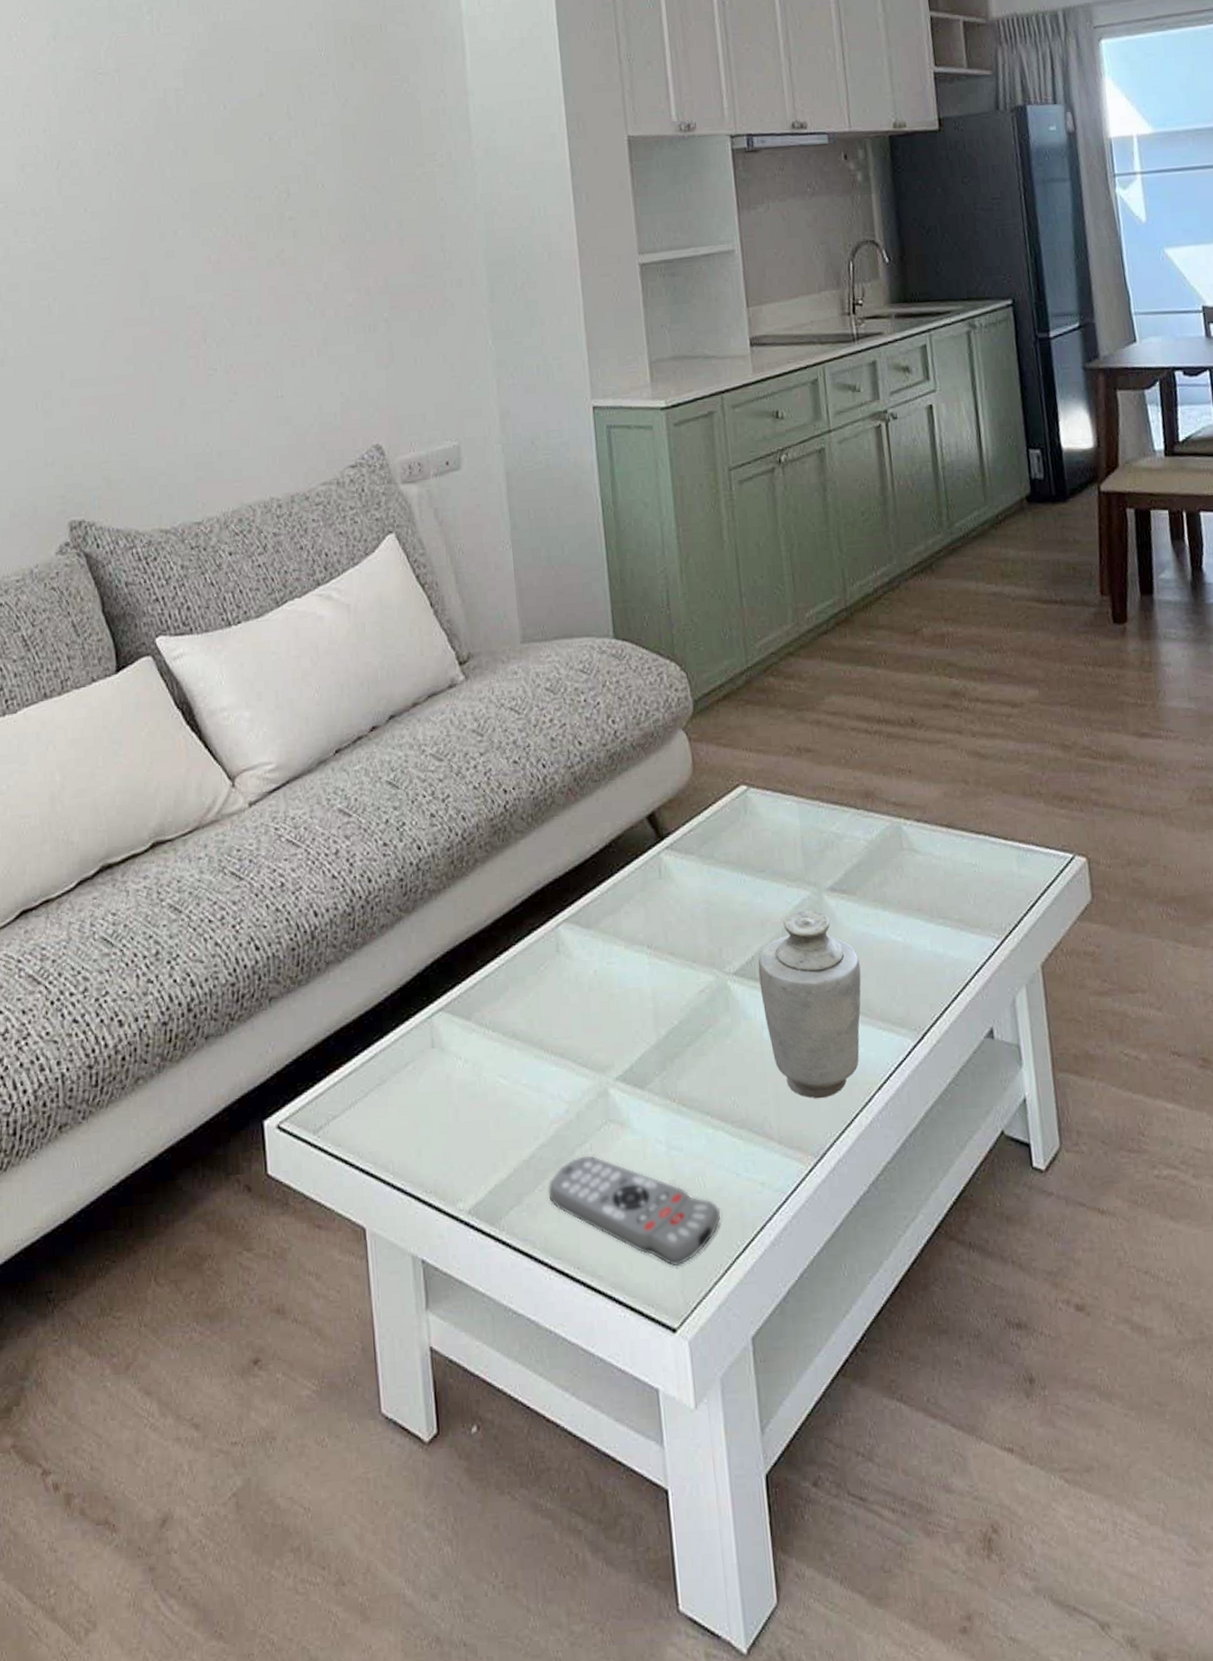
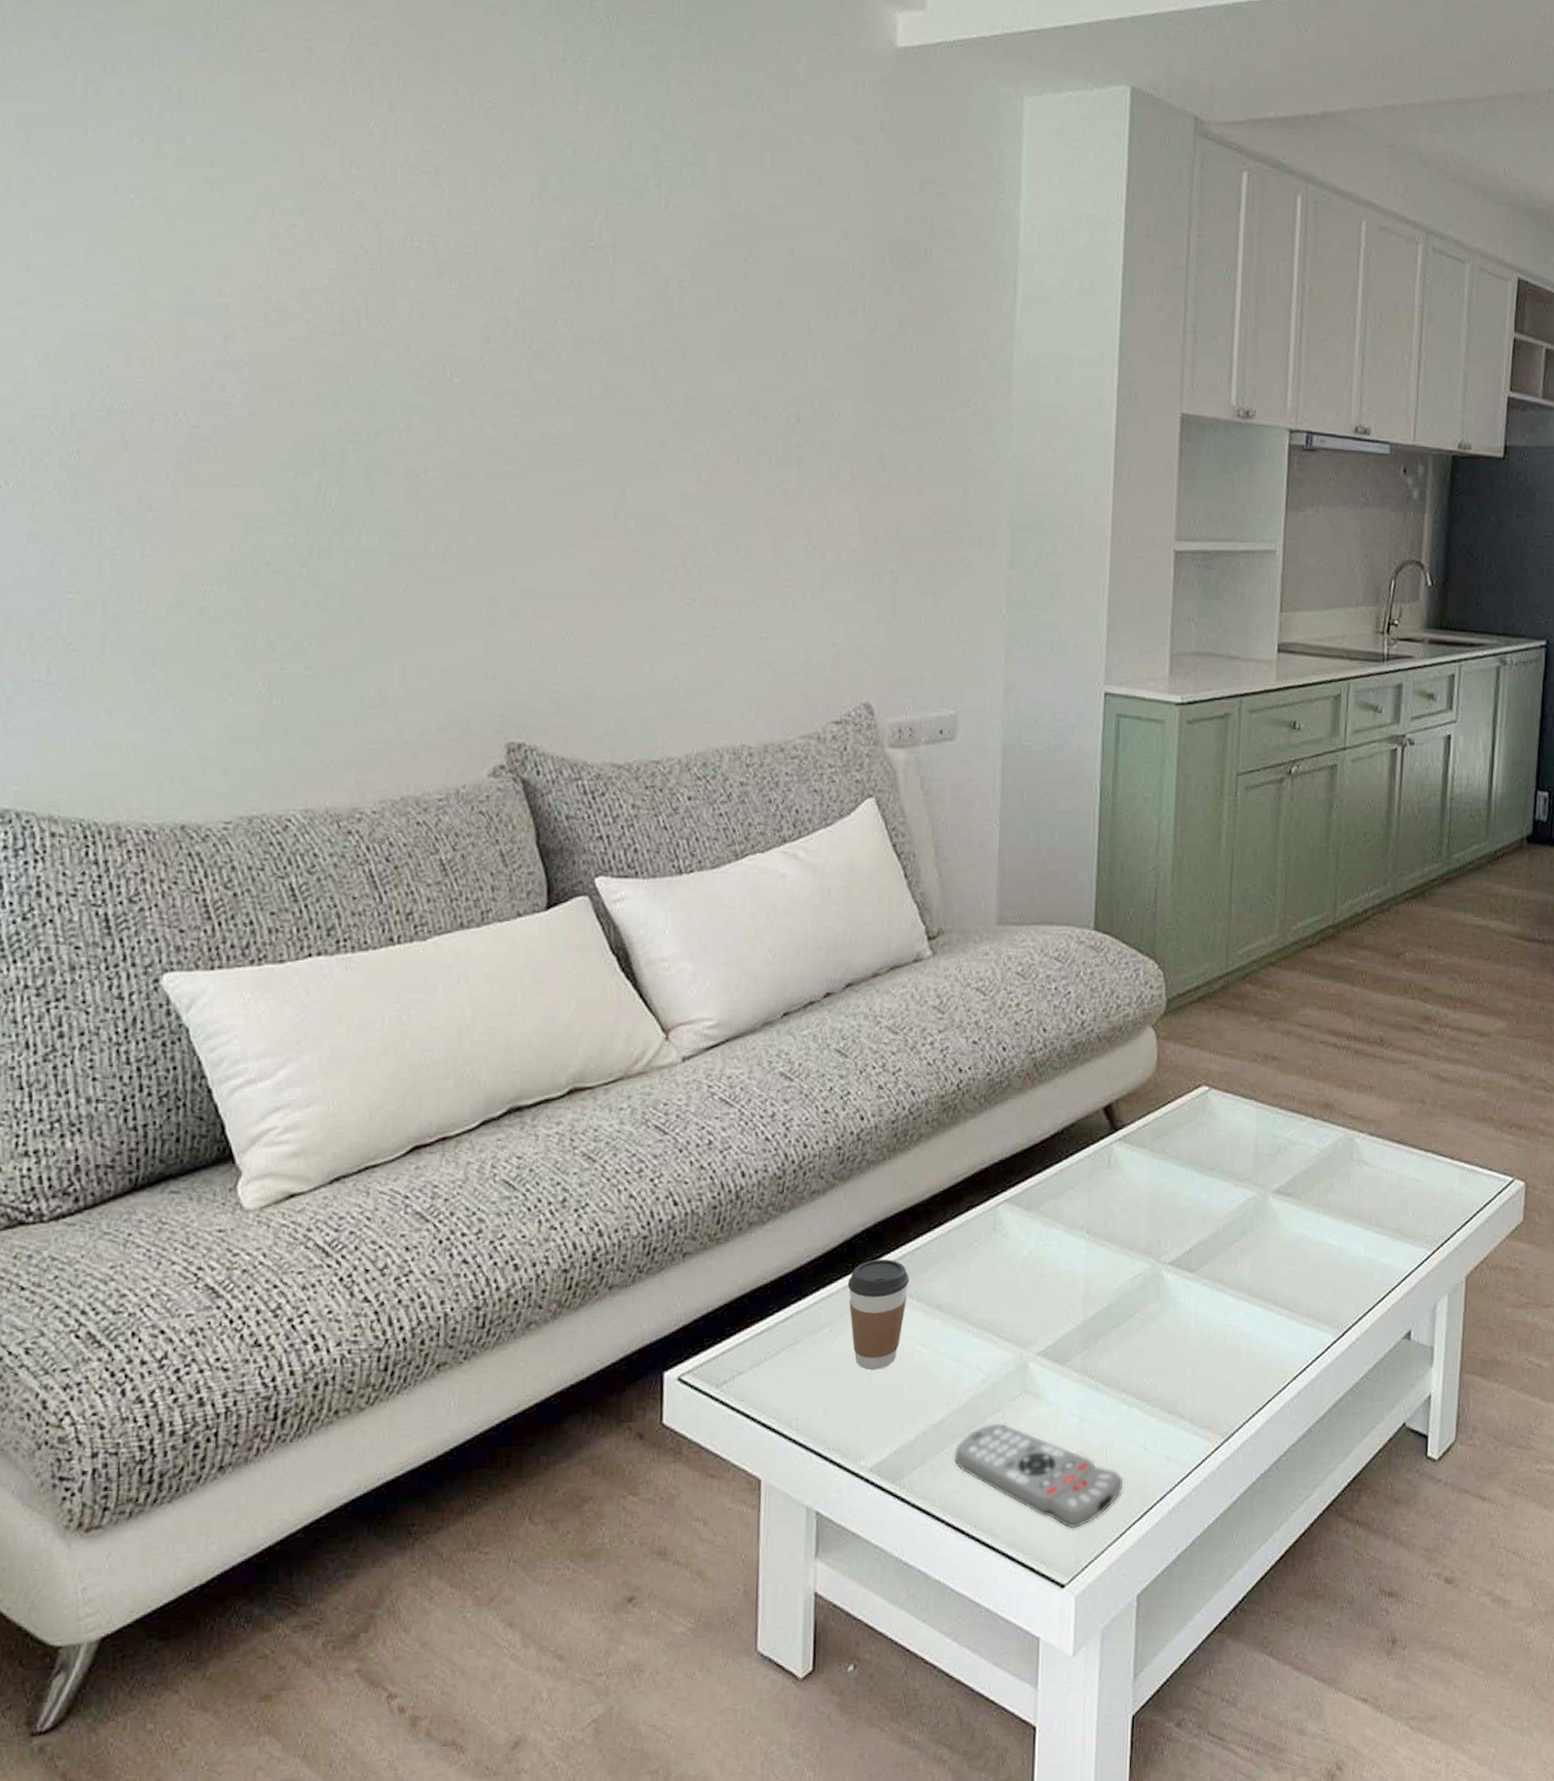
coffee cup: none [424,990,483,1106] -> present [847,1260,910,1370]
vase: present [758,910,861,1099] -> none [1193,1209,1294,1384]

